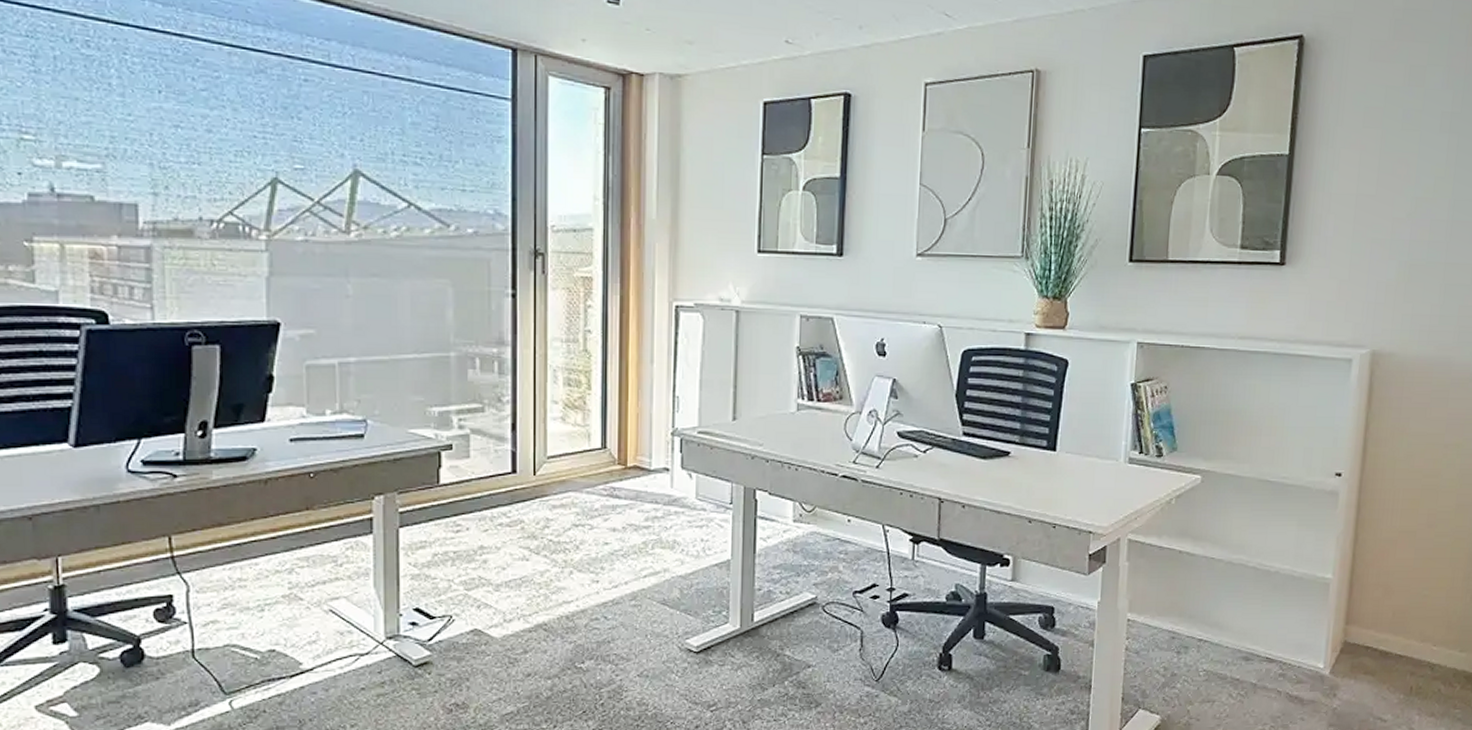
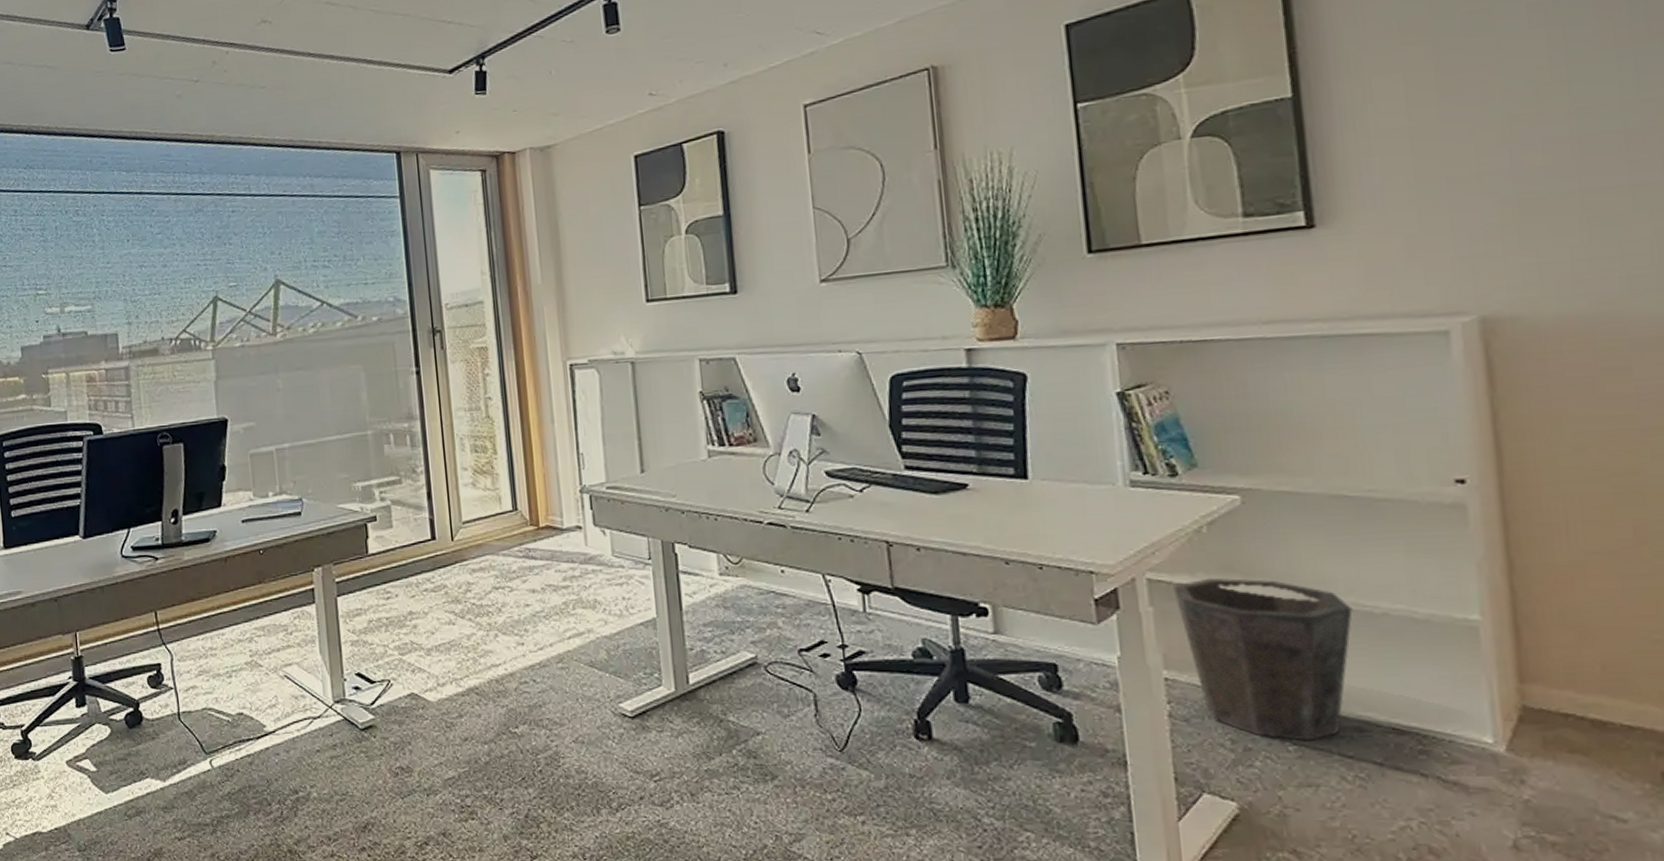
waste bin: none [1145,540,1258,668] -> present [1173,577,1353,741]

